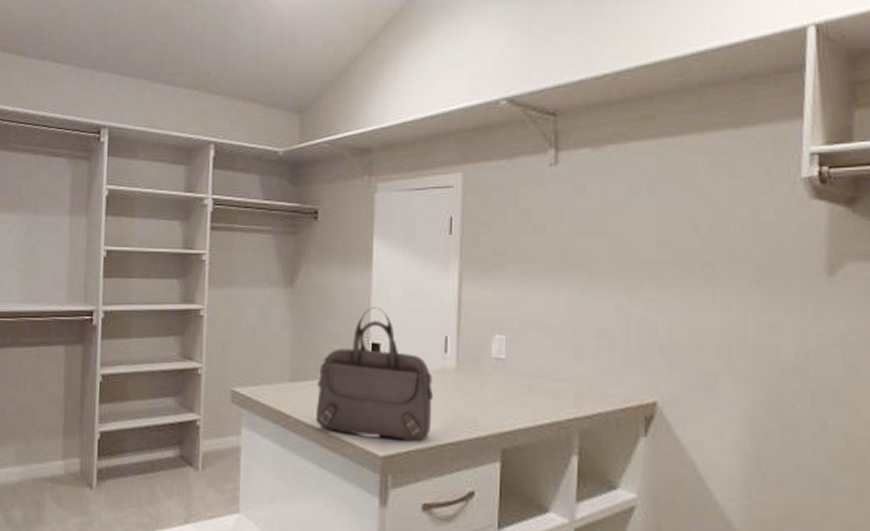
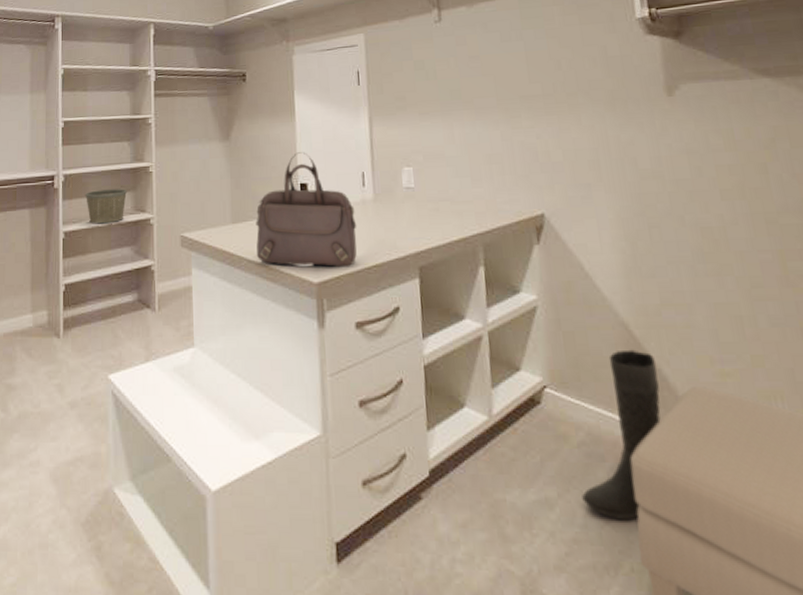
basket: none [126,331,173,370] -> present [84,189,127,224]

